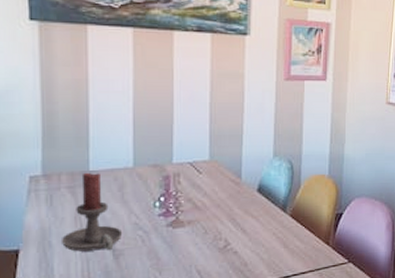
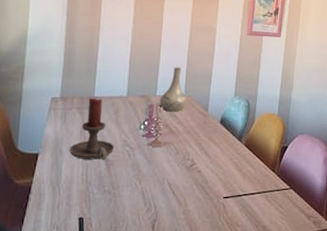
vase: none [177,125,213,183] -> present [159,67,187,112]

